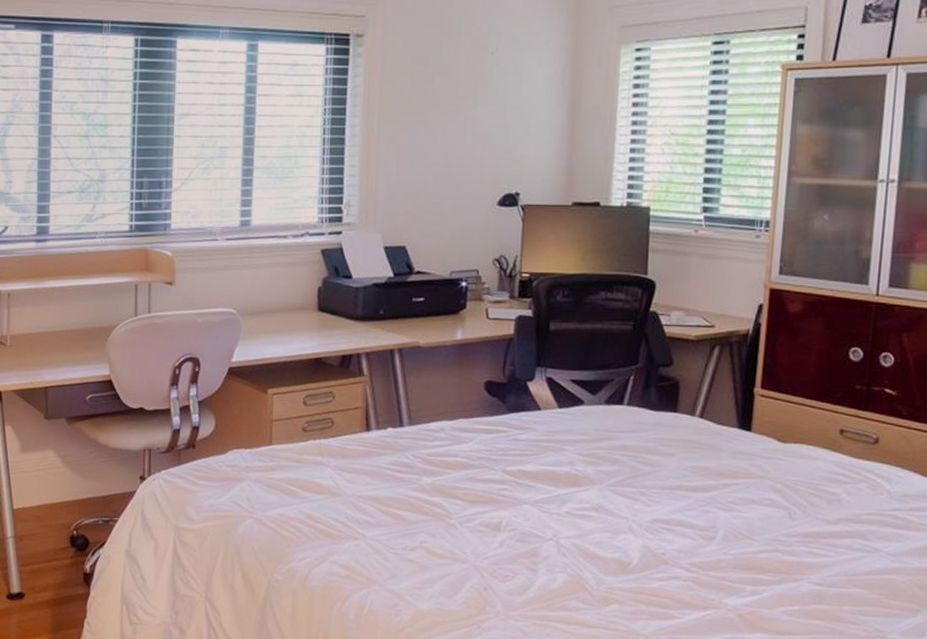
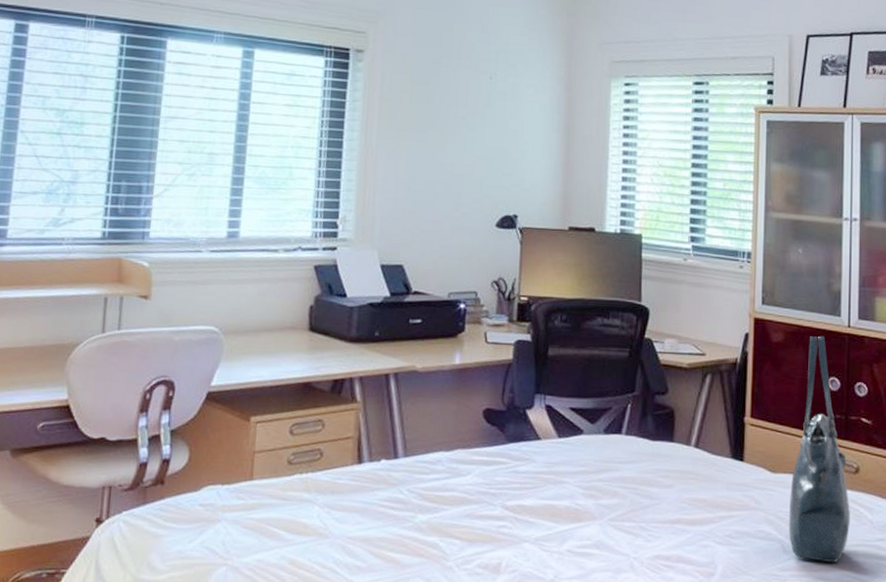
tote bag: none [796,305,866,531] -> present [788,336,850,563]

